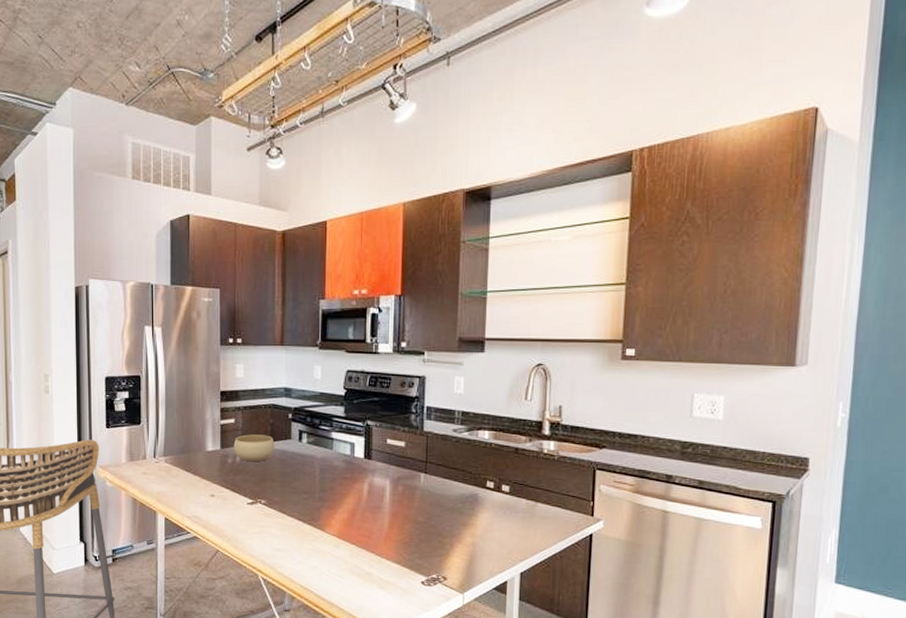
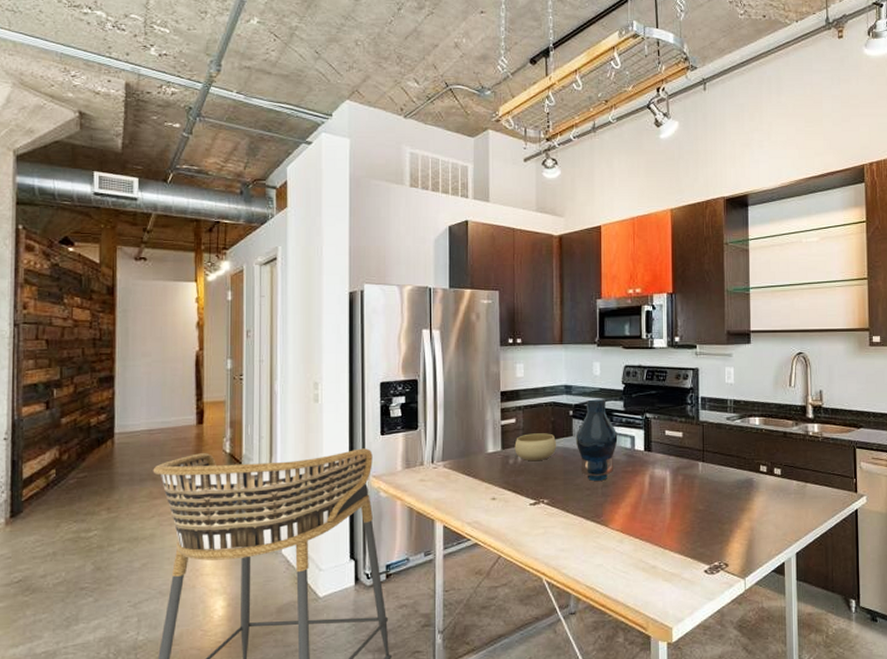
vase: none [294,403,337,485] -> present [575,399,618,481]

